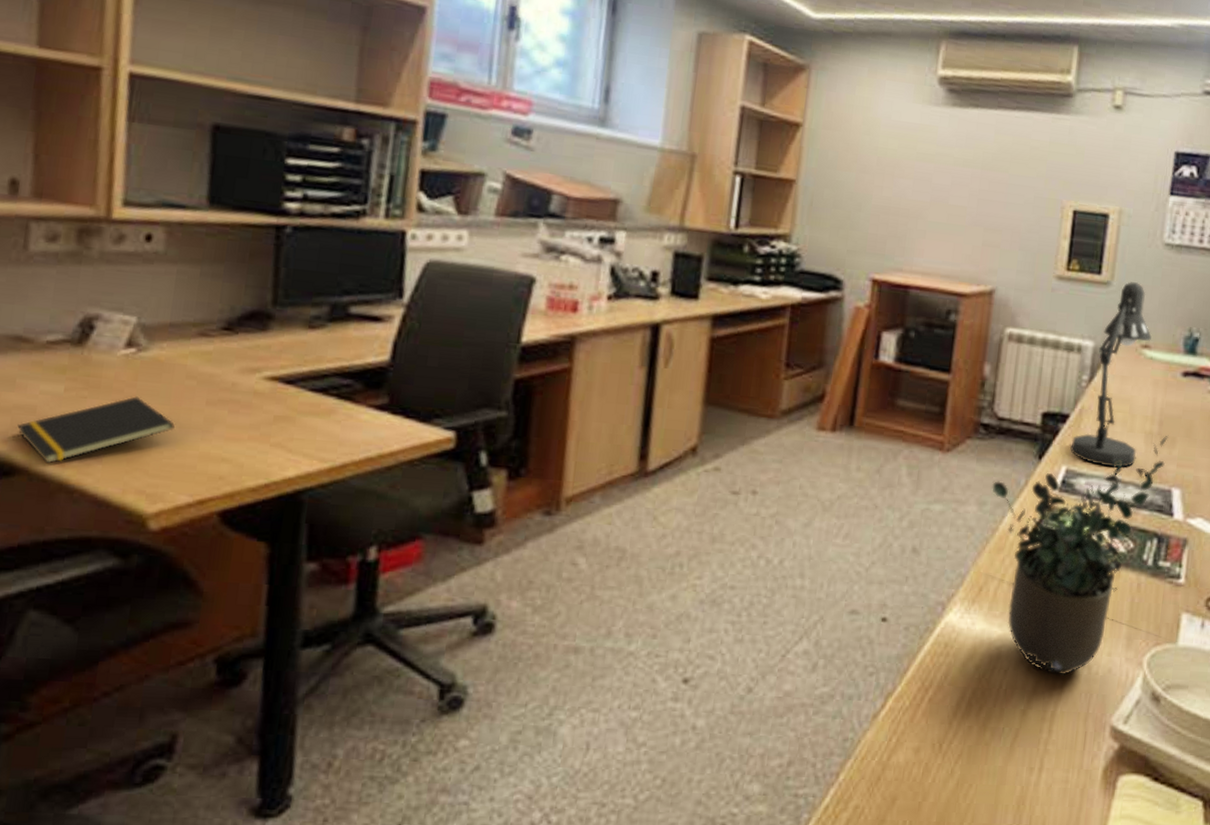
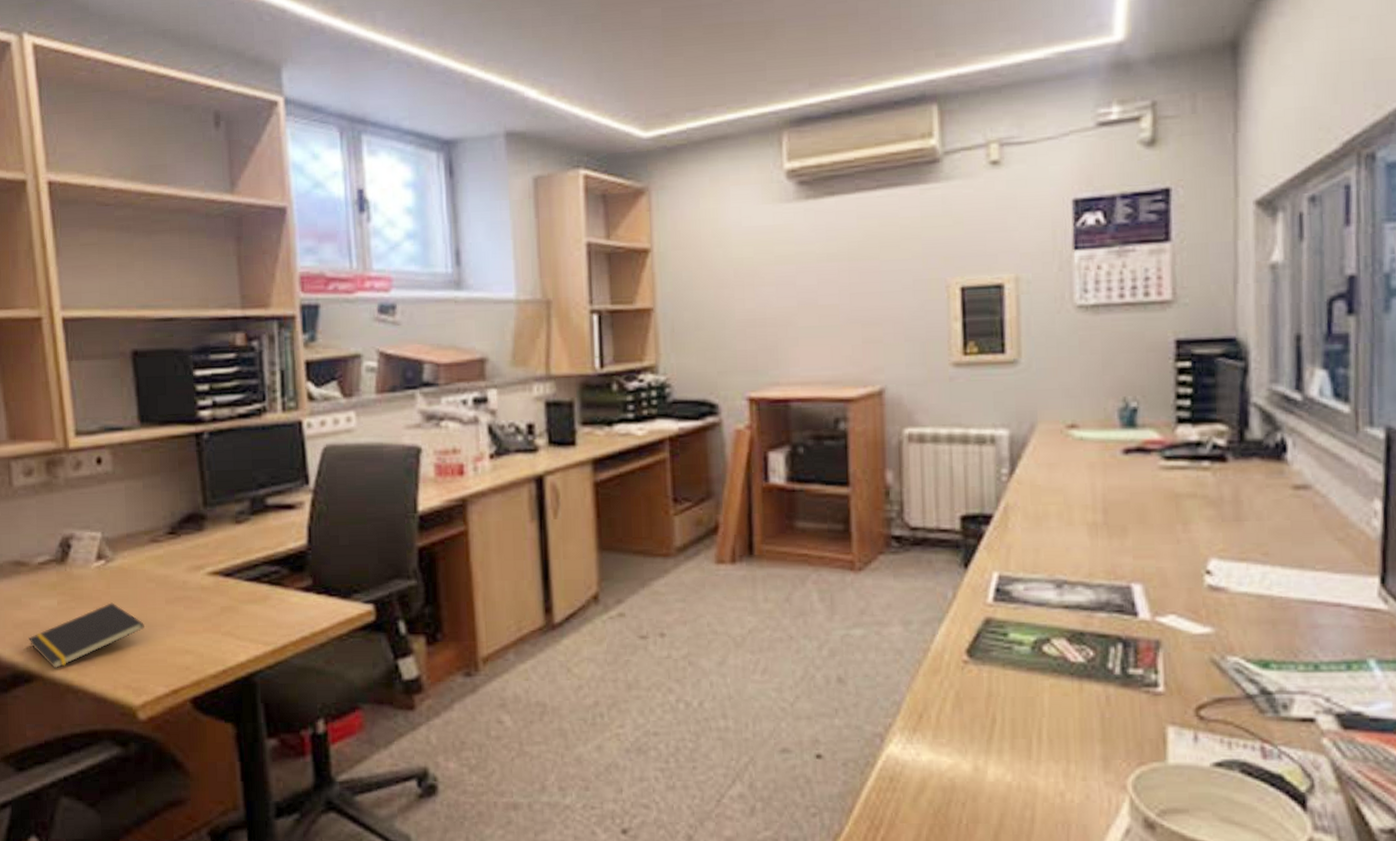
potted plant: present [992,435,1169,677] -> none [916,523,1117,807]
desk lamp: present [1069,281,1152,467] -> none [998,355,1081,568]

